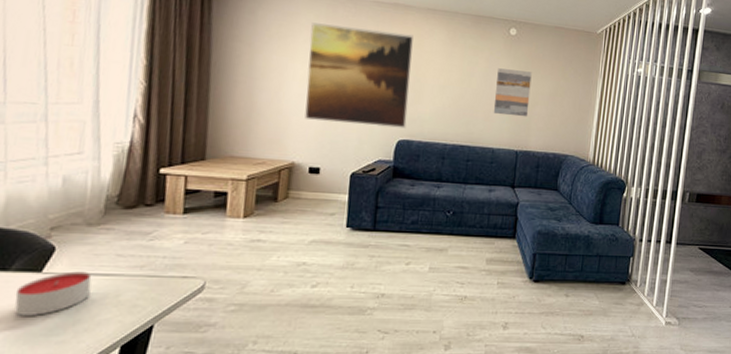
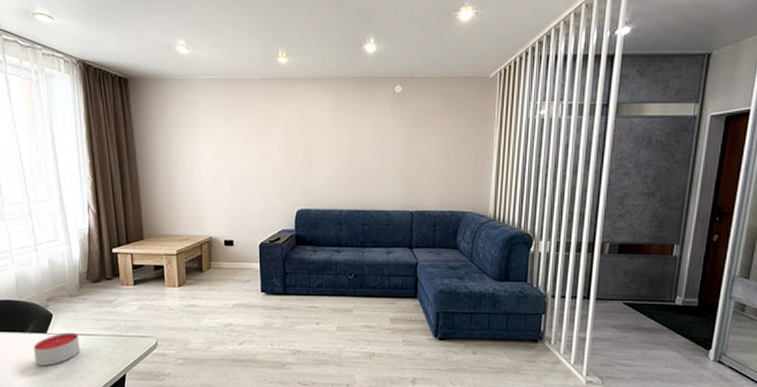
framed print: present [305,22,413,129] -> none [211,107,303,198]
wall art: present [493,68,532,117] -> none [384,129,421,177]

